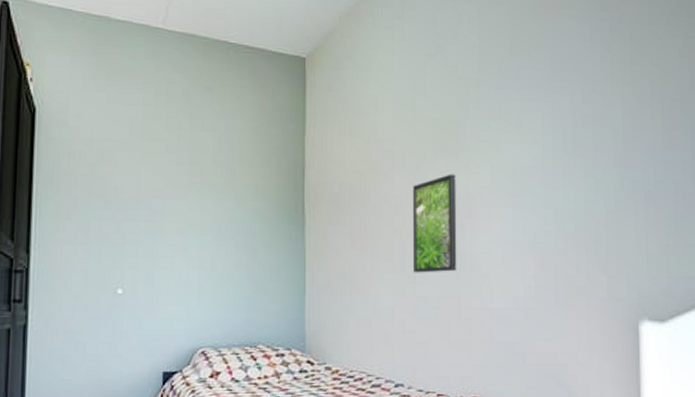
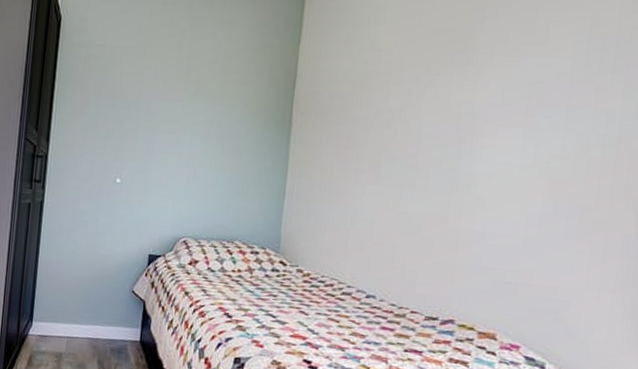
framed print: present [413,174,457,273] -> none [399,88,461,190]

